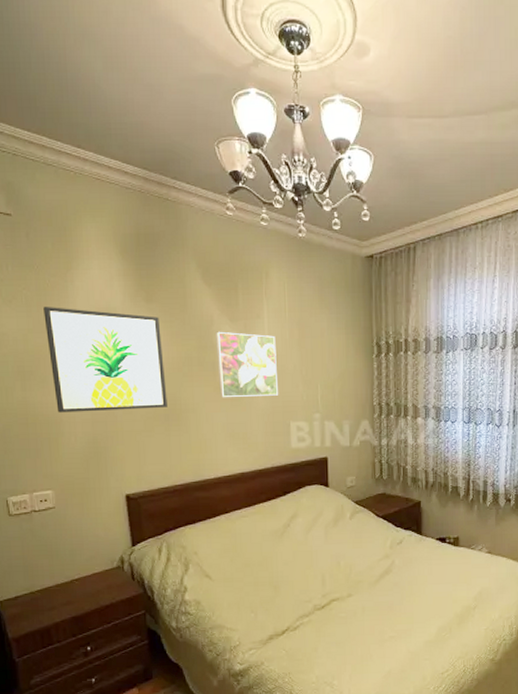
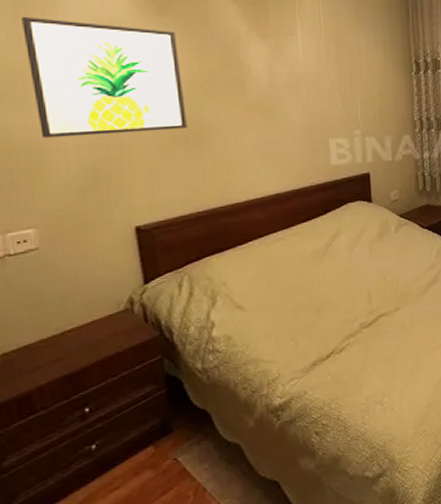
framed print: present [216,331,279,397] -> none [244,48,316,116]

